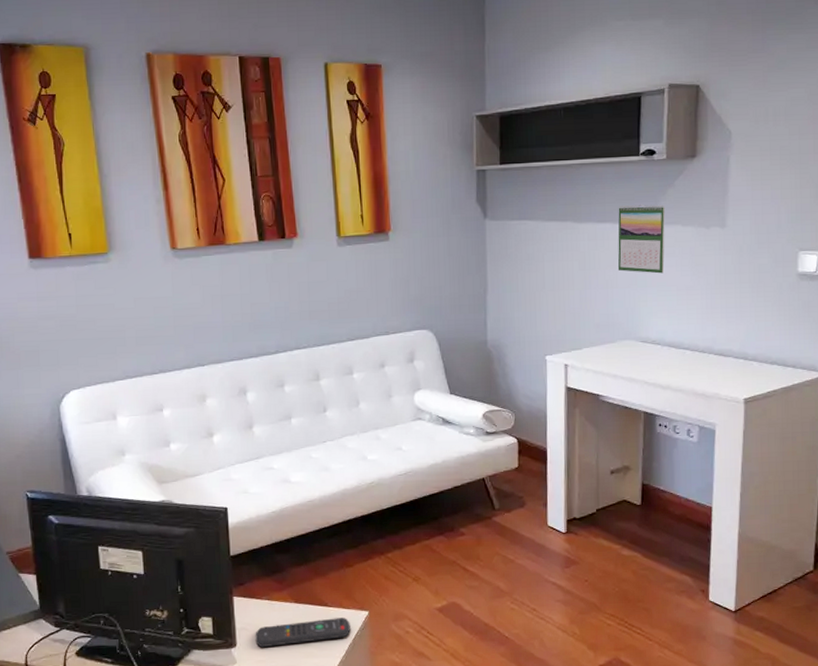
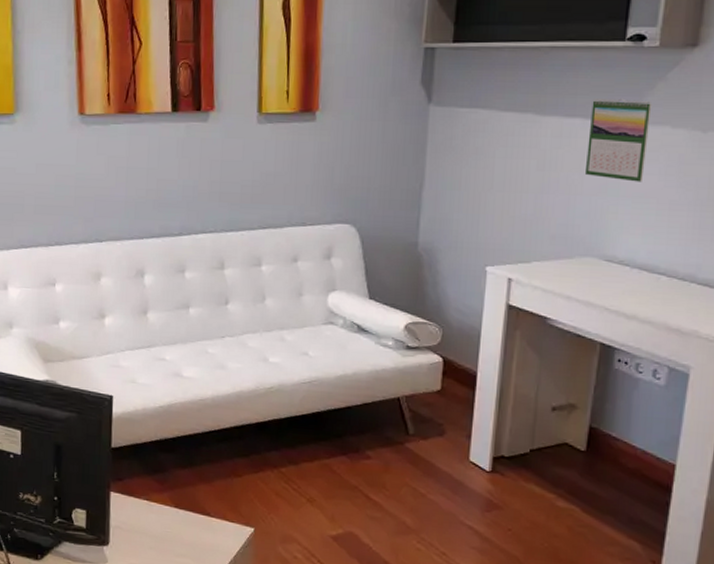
remote control: present [255,618,351,648] -> none [129,528,233,553]

